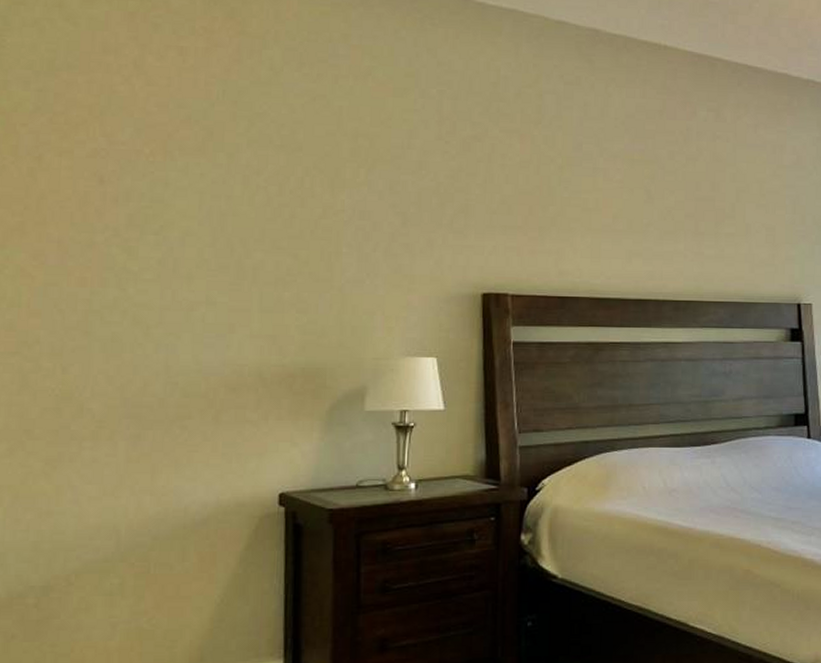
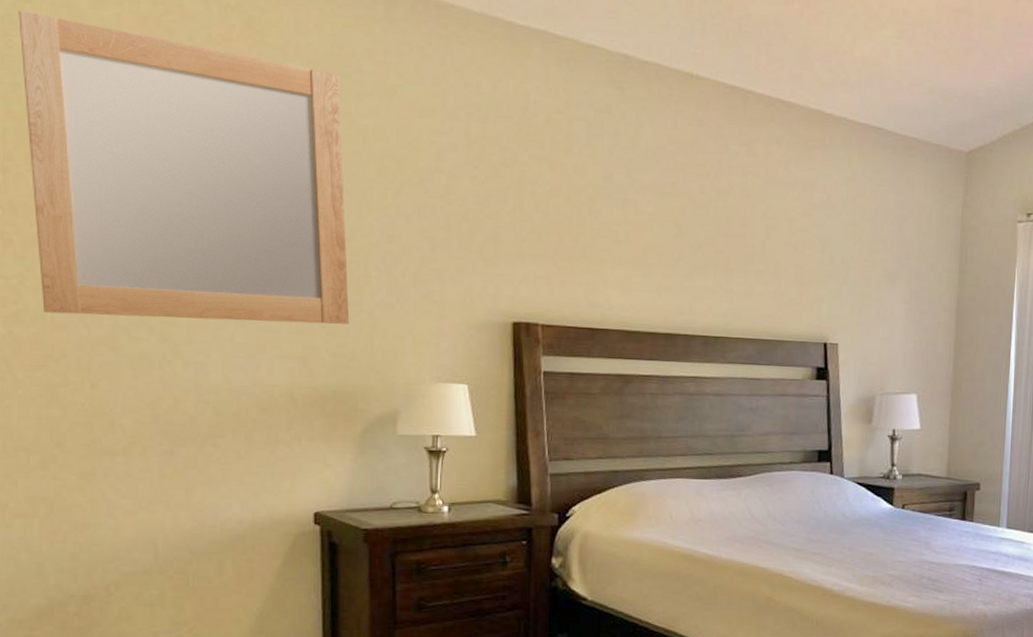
home mirror: none [12,12,320,302] -> present [18,10,350,324]

